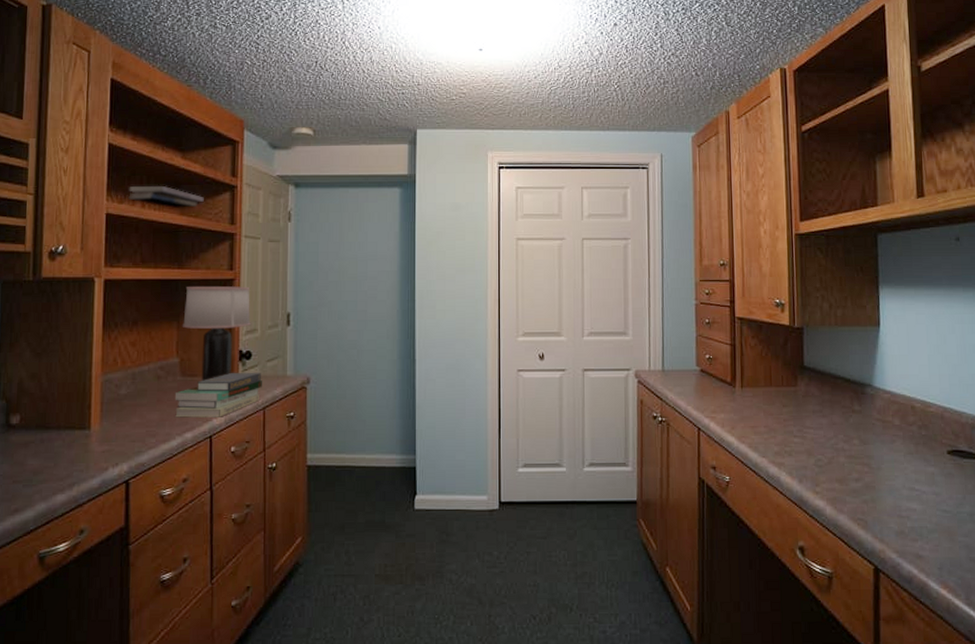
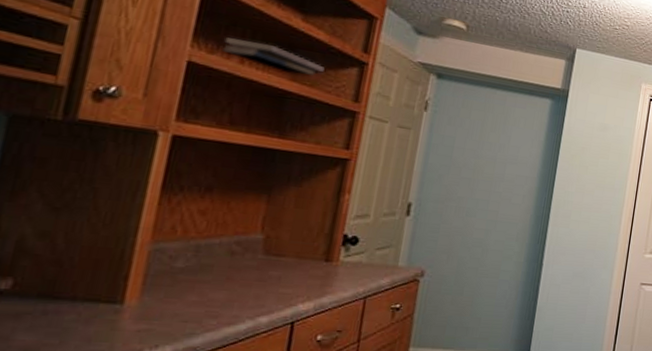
books: present [174,372,262,418] -> none [248,256,367,303]
table lamp: present [182,285,251,381] -> none [273,158,368,263]

